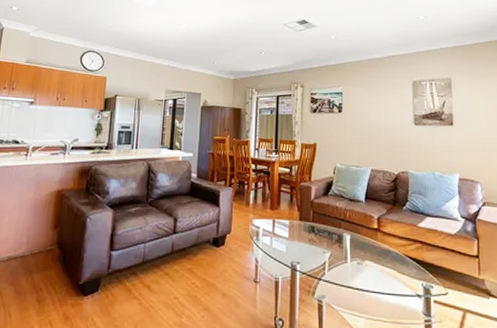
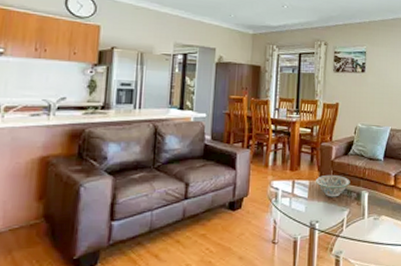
decorative bowl: none [296,215,331,239] -> present [316,174,350,197]

